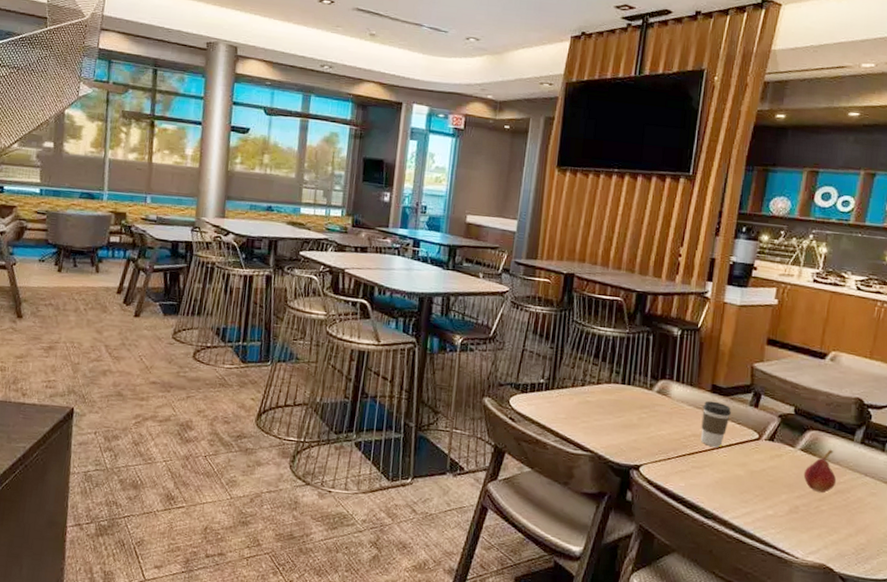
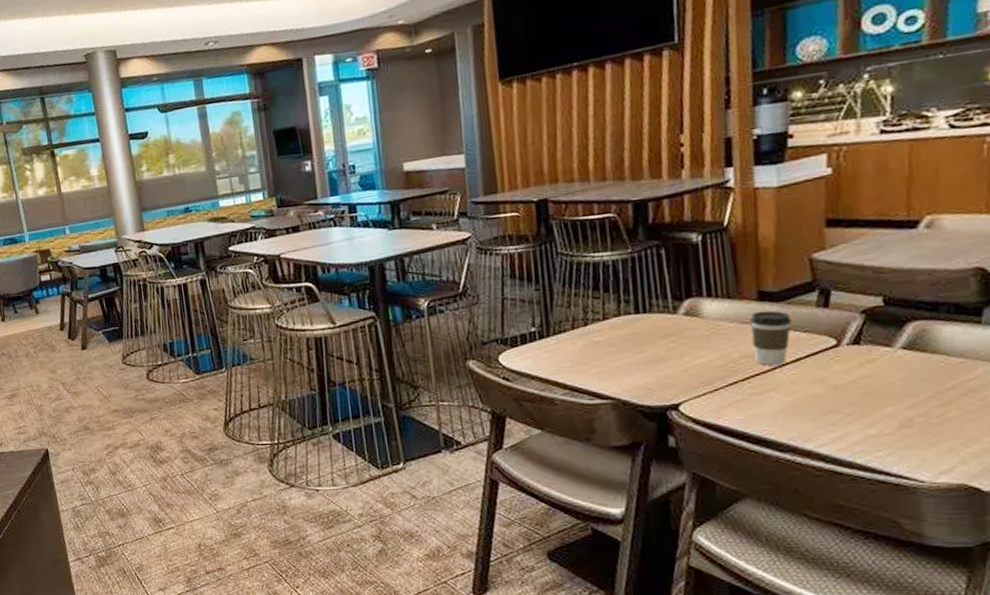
fruit: present [803,449,837,493] -> none [912,339,965,396]

